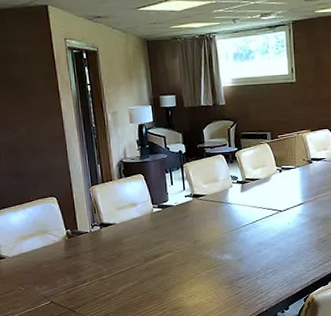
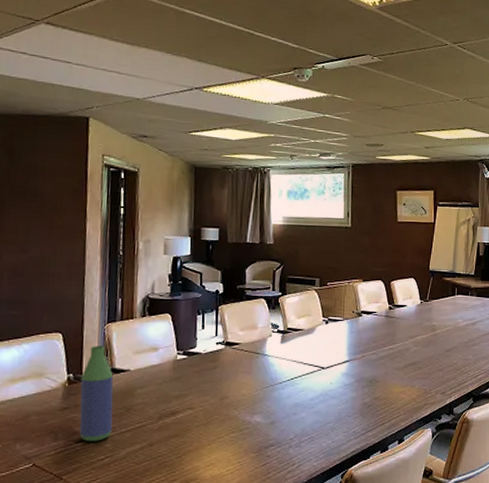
bottle: none [77,205,109,283] -> present [79,346,114,442]

